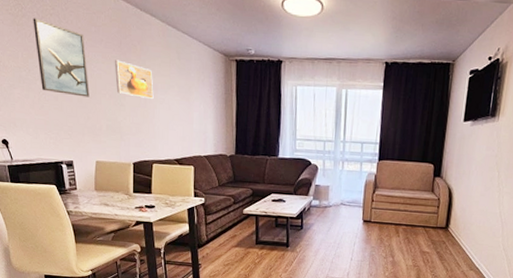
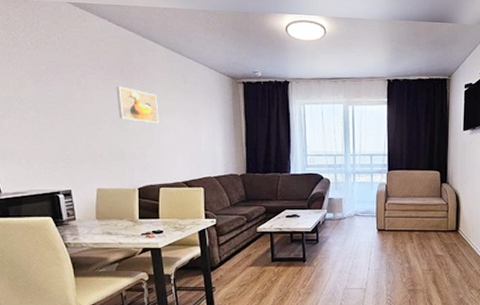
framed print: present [33,18,89,97] -> none [26,47,89,124]

